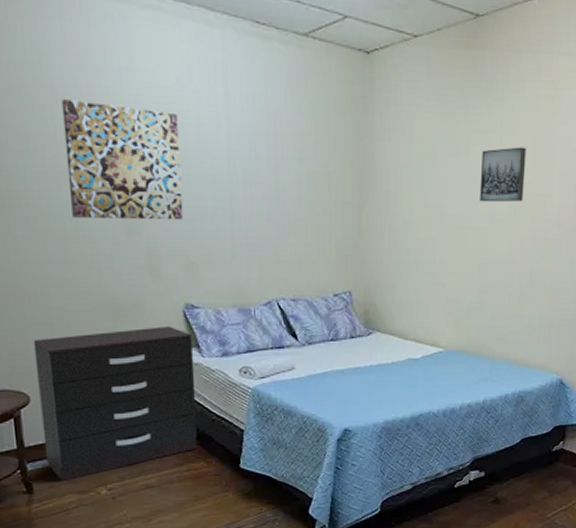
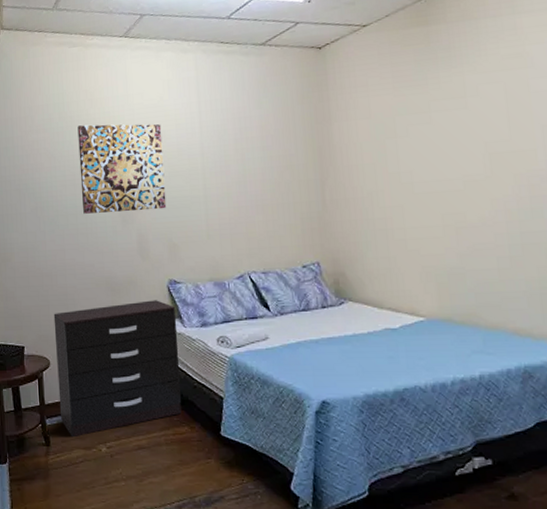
wall art: present [479,147,526,203] -> none [445,106,500,166]

